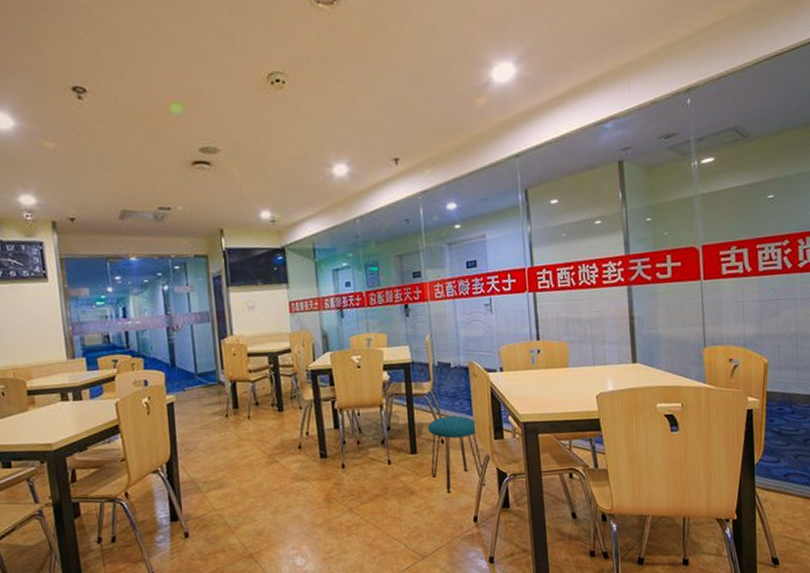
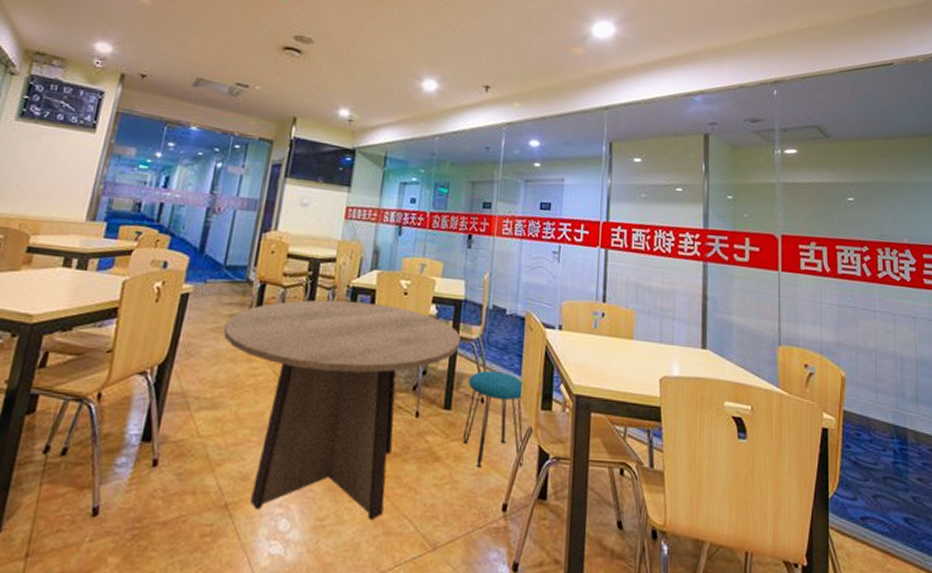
dining table: none [209,379,415,555] -> present [223,299,461,521]

